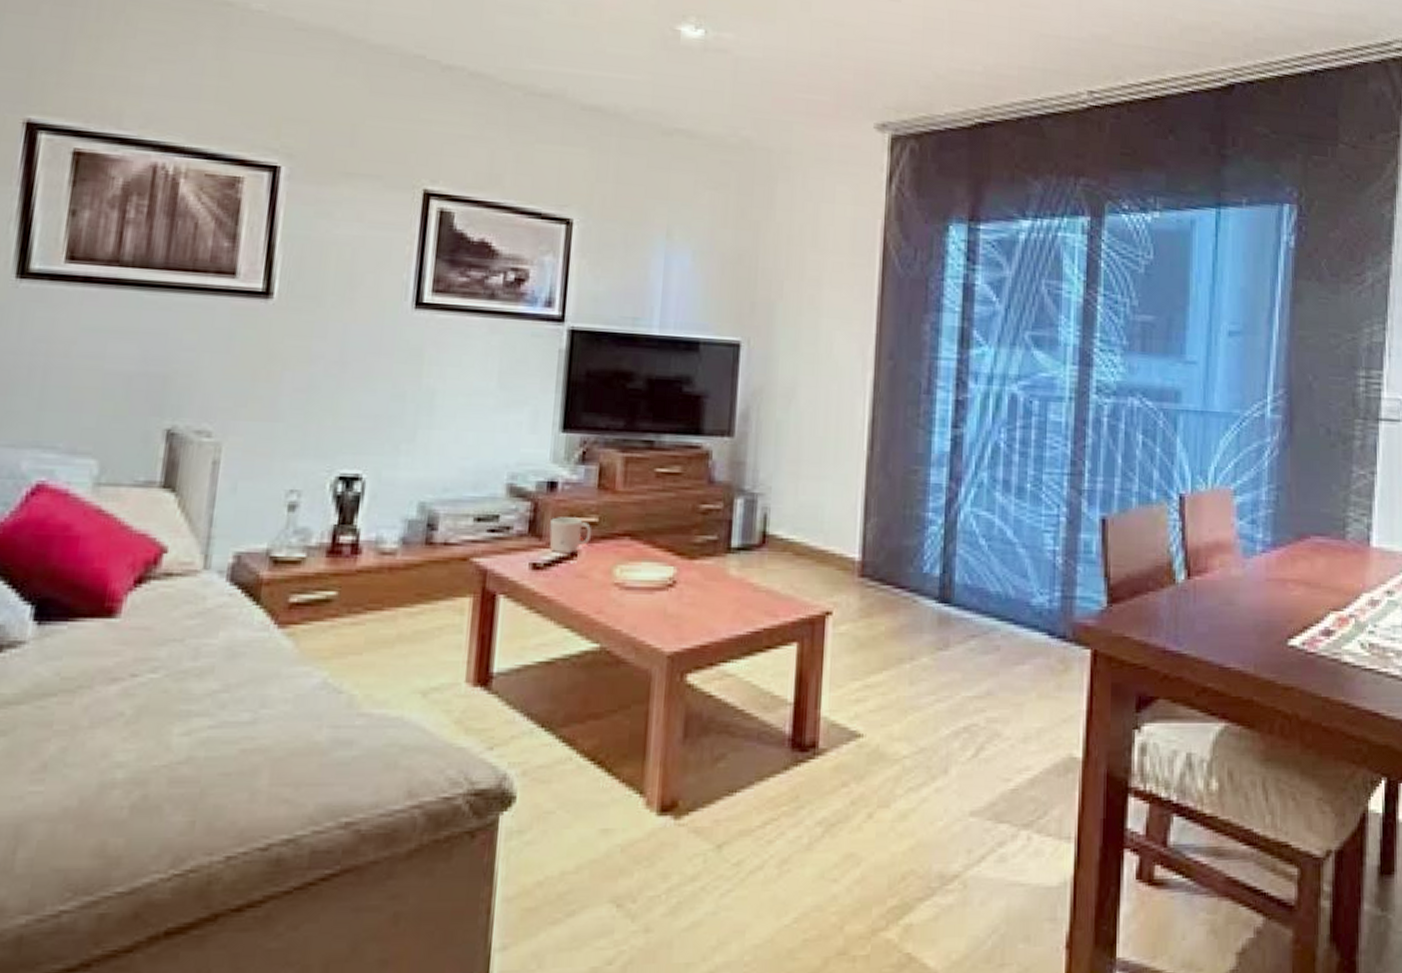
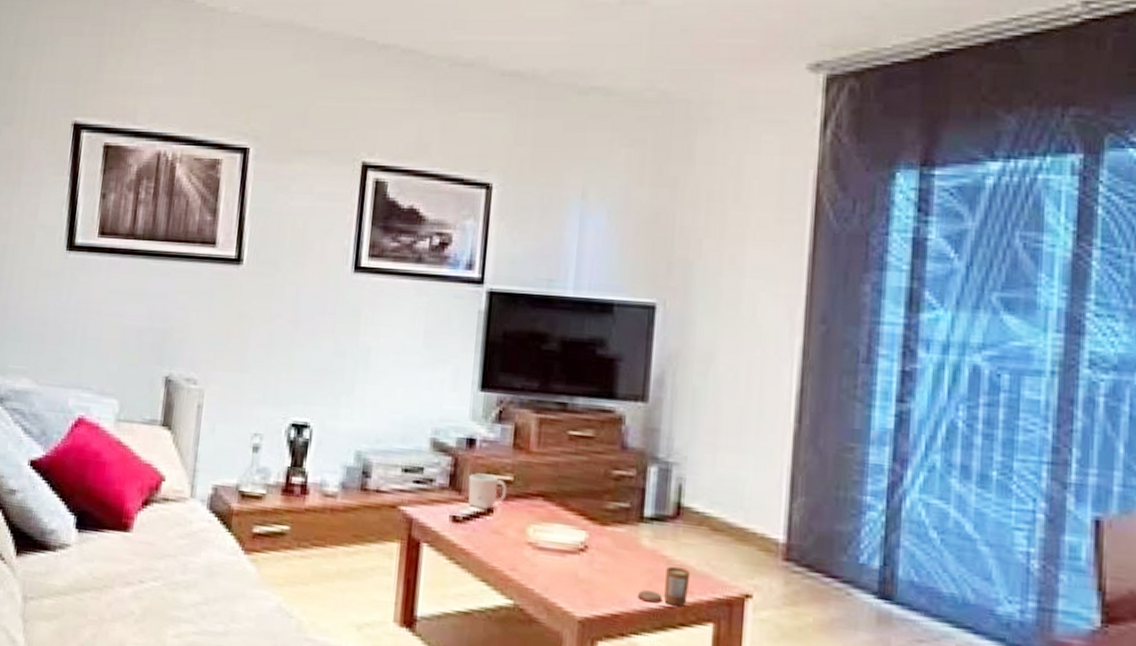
candle: none [726,592,776,630] -> present [638,566,691,606]

